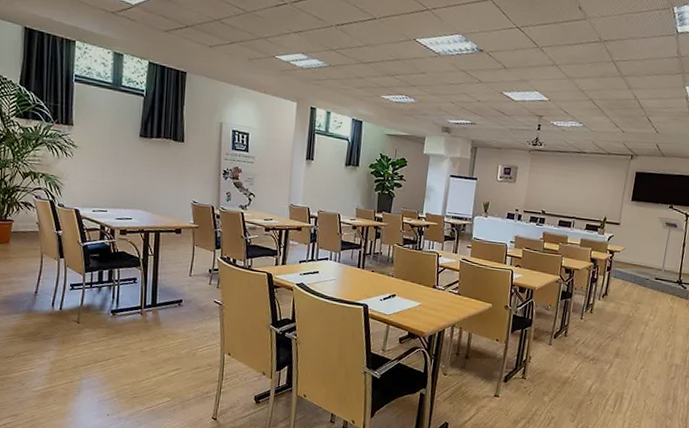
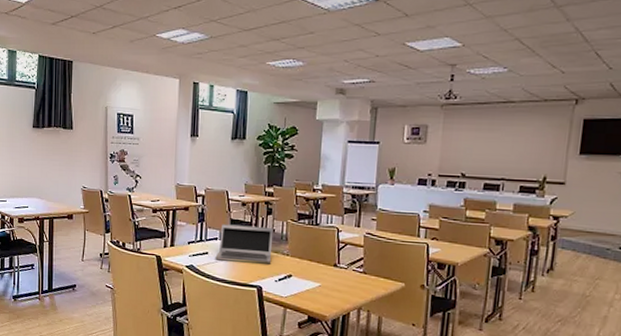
laptop: none [325,245,381,284] -> present [215,224,274,264]

